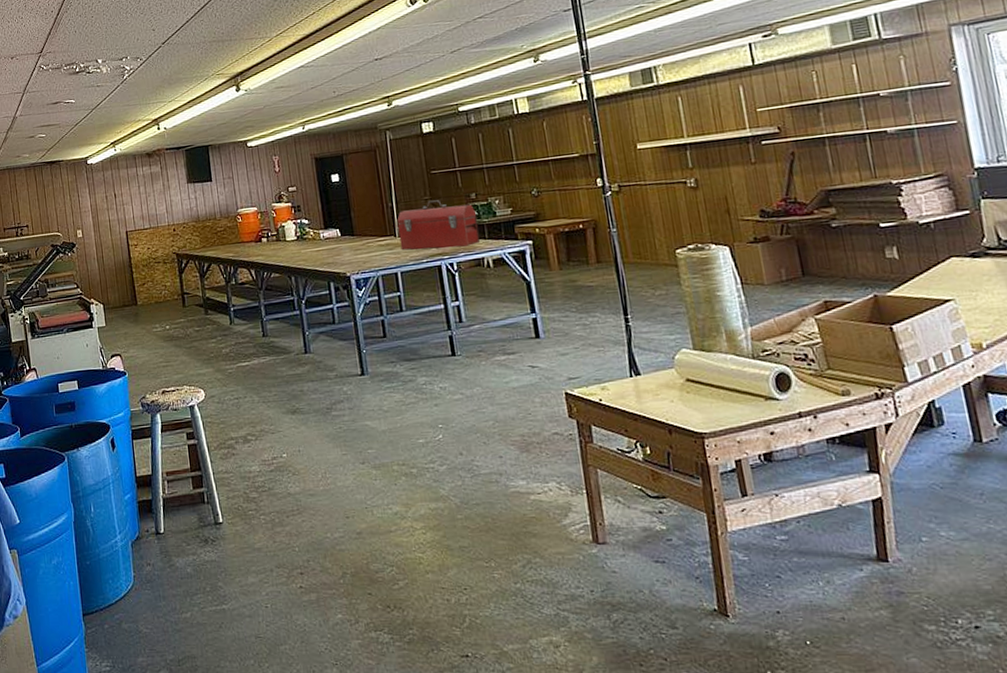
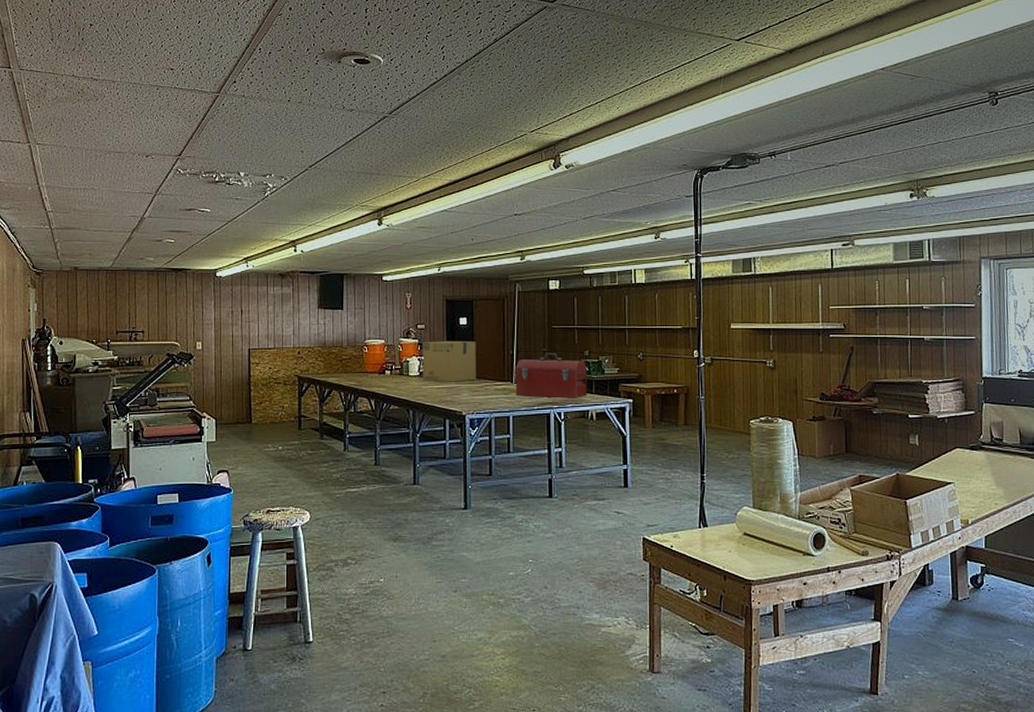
cardboard box: none [296,198,357,245] -> present [422,340,476,382]

